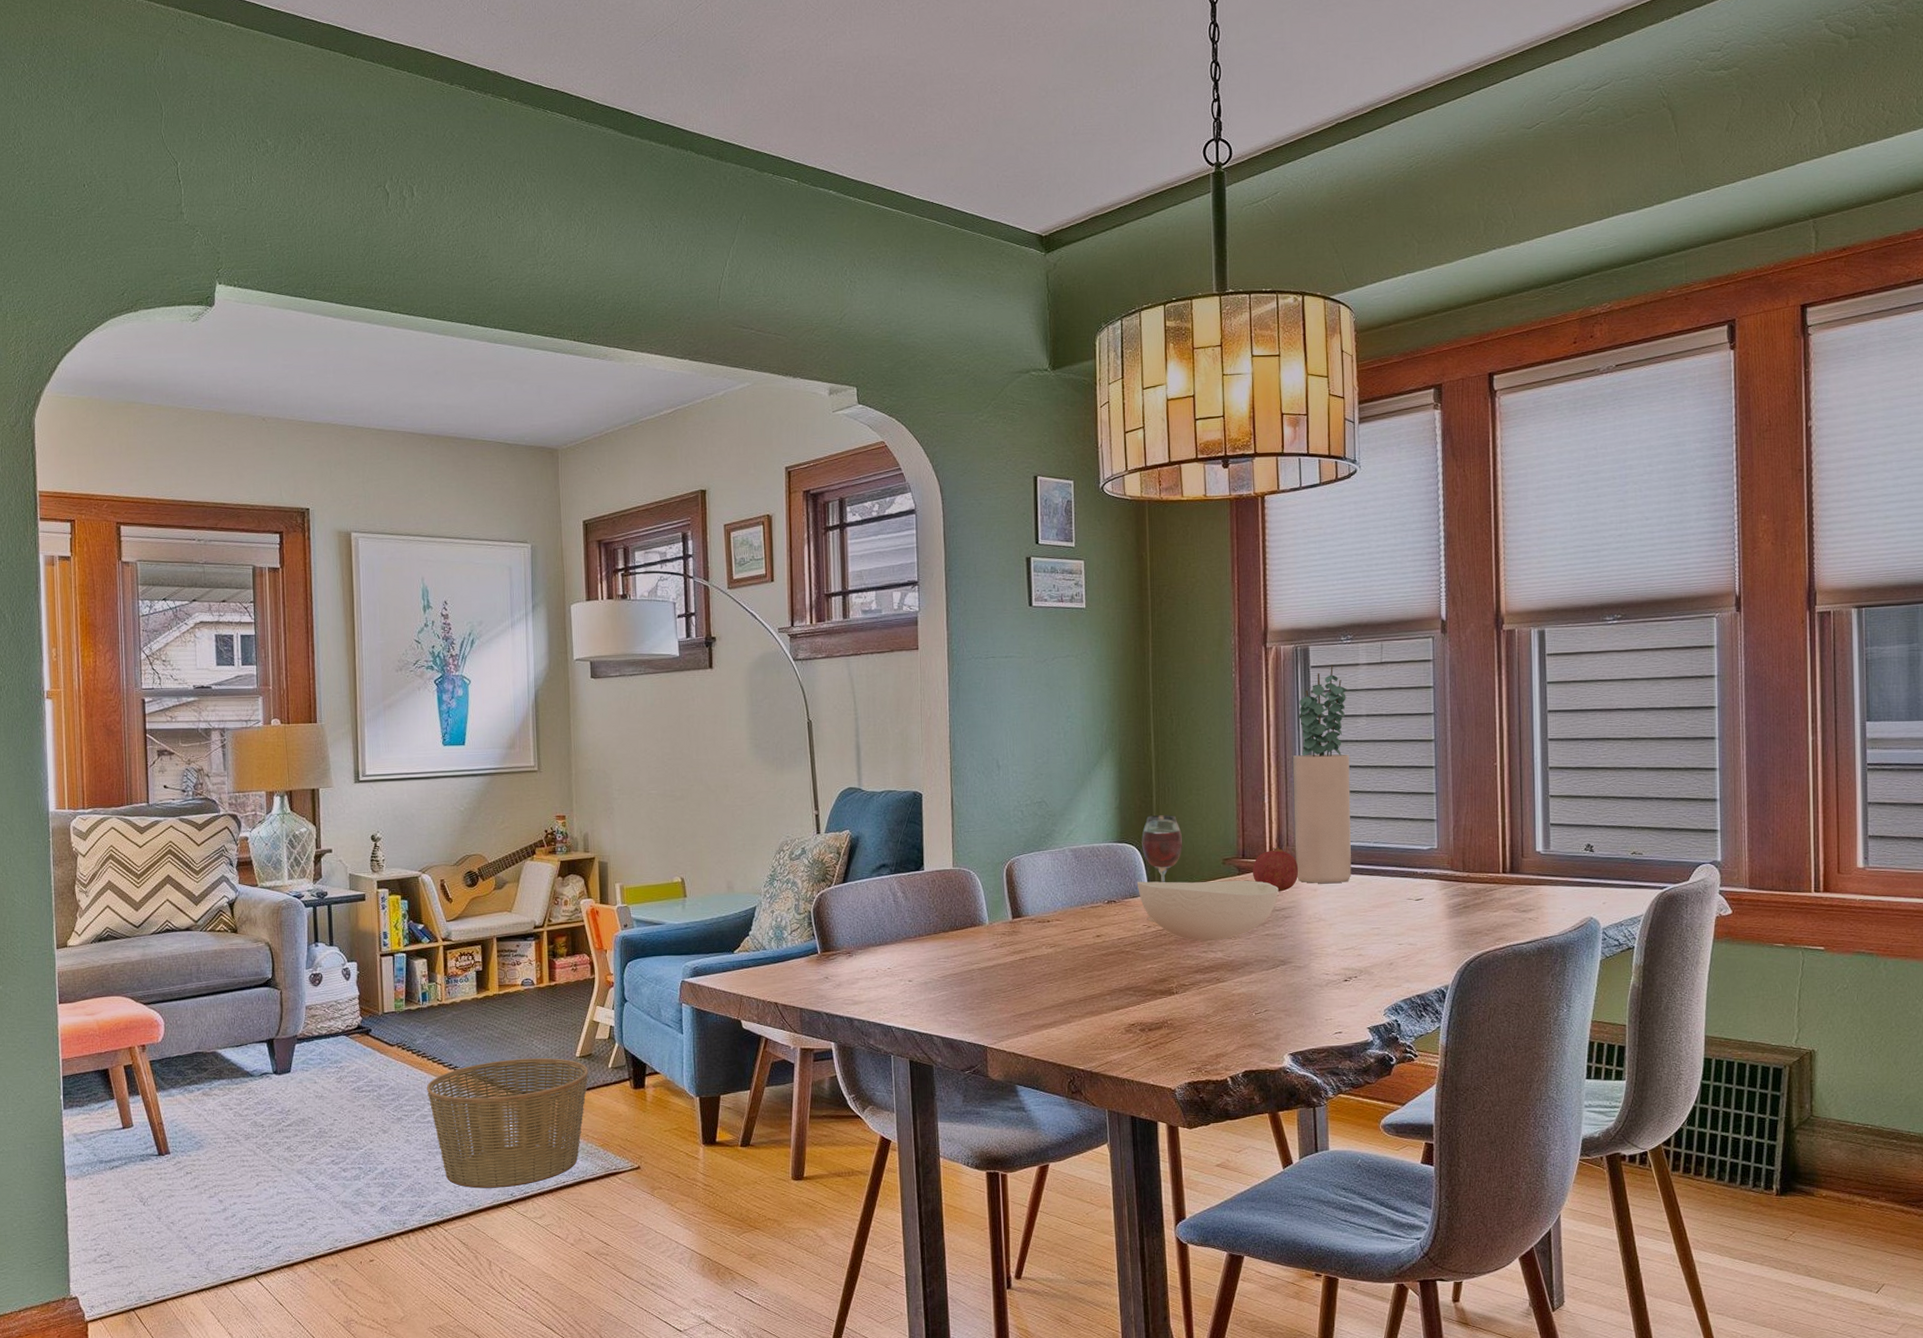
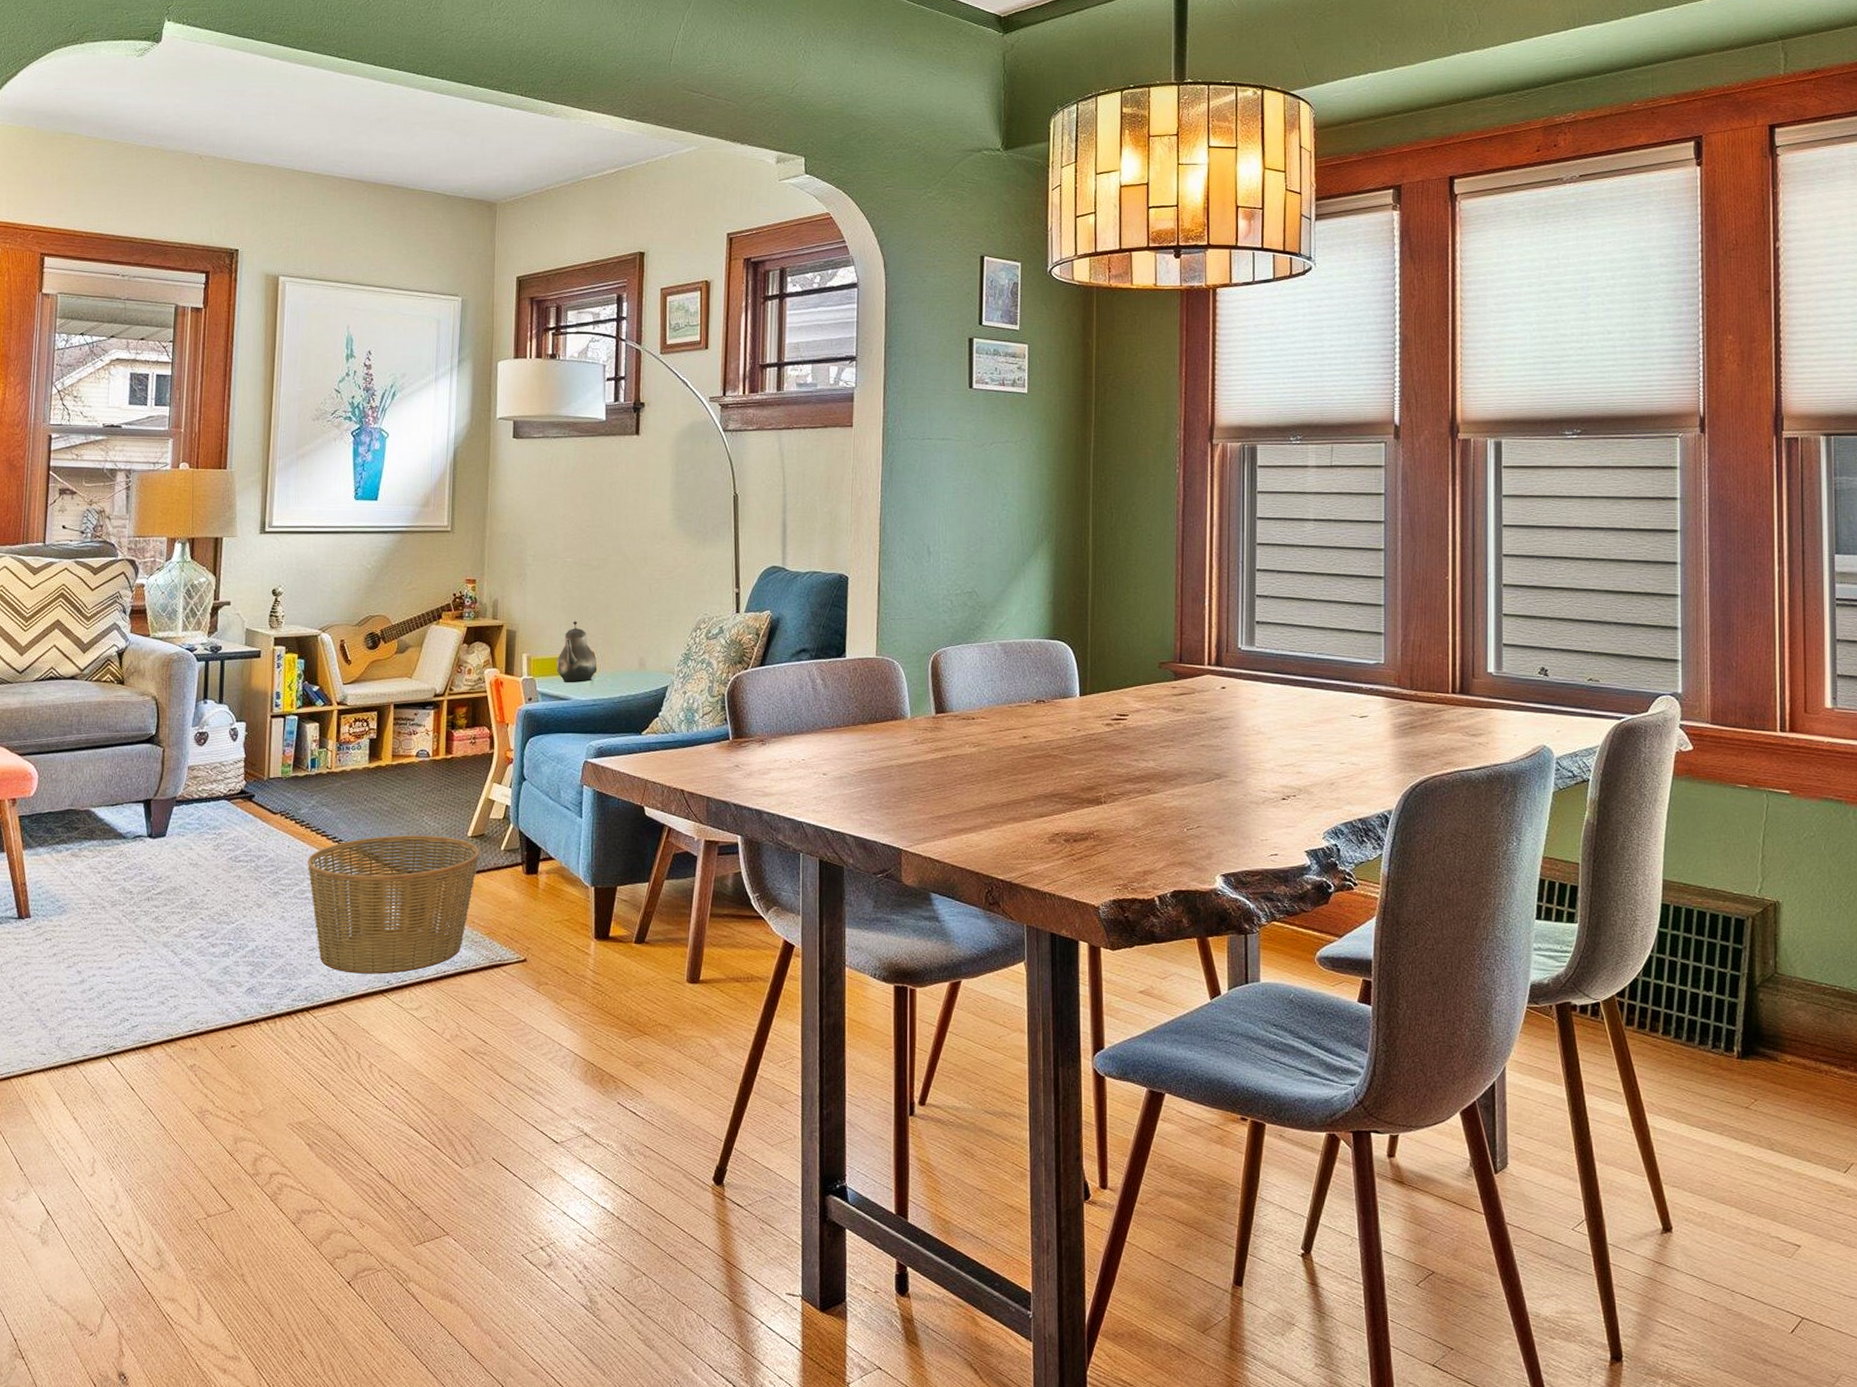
teapot: none [648,849,688,909] -> present [556,620,597,683]
bowl: present [1136,880,1279,942] -> none [1067,681,1216,750]
wineglass: present [1141,815,1182,923] -> none [1075,612,1117,726]
fruit: present [1253,846,1299,892] -> none [1190,652,1238,701]
vase: present [1292,665,1352,883] -> none [1235,465,1295,694]

